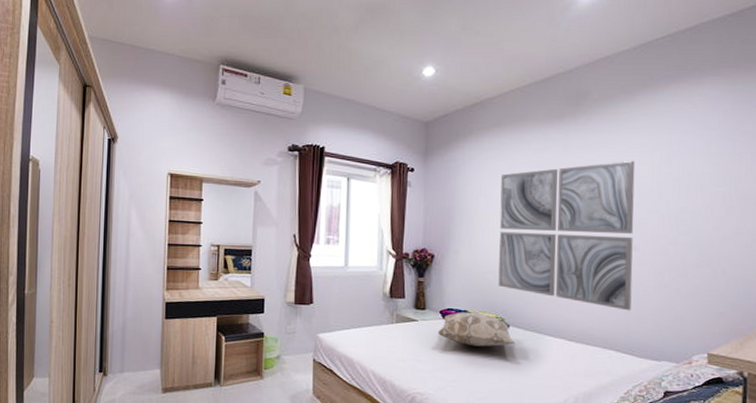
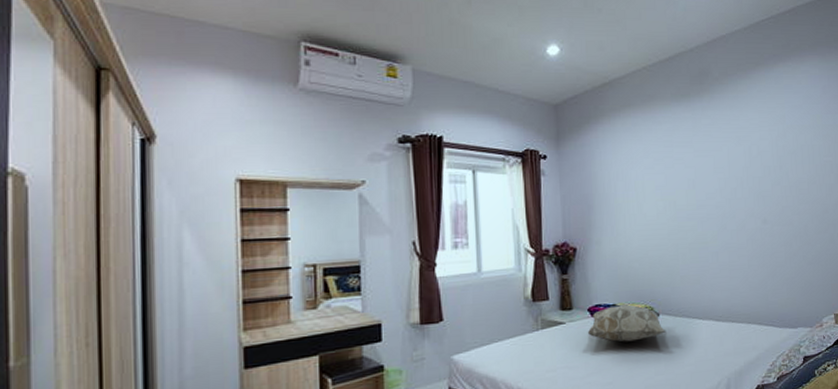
wall art: present [498,160,635,311] -> none [637,135,768,283]

